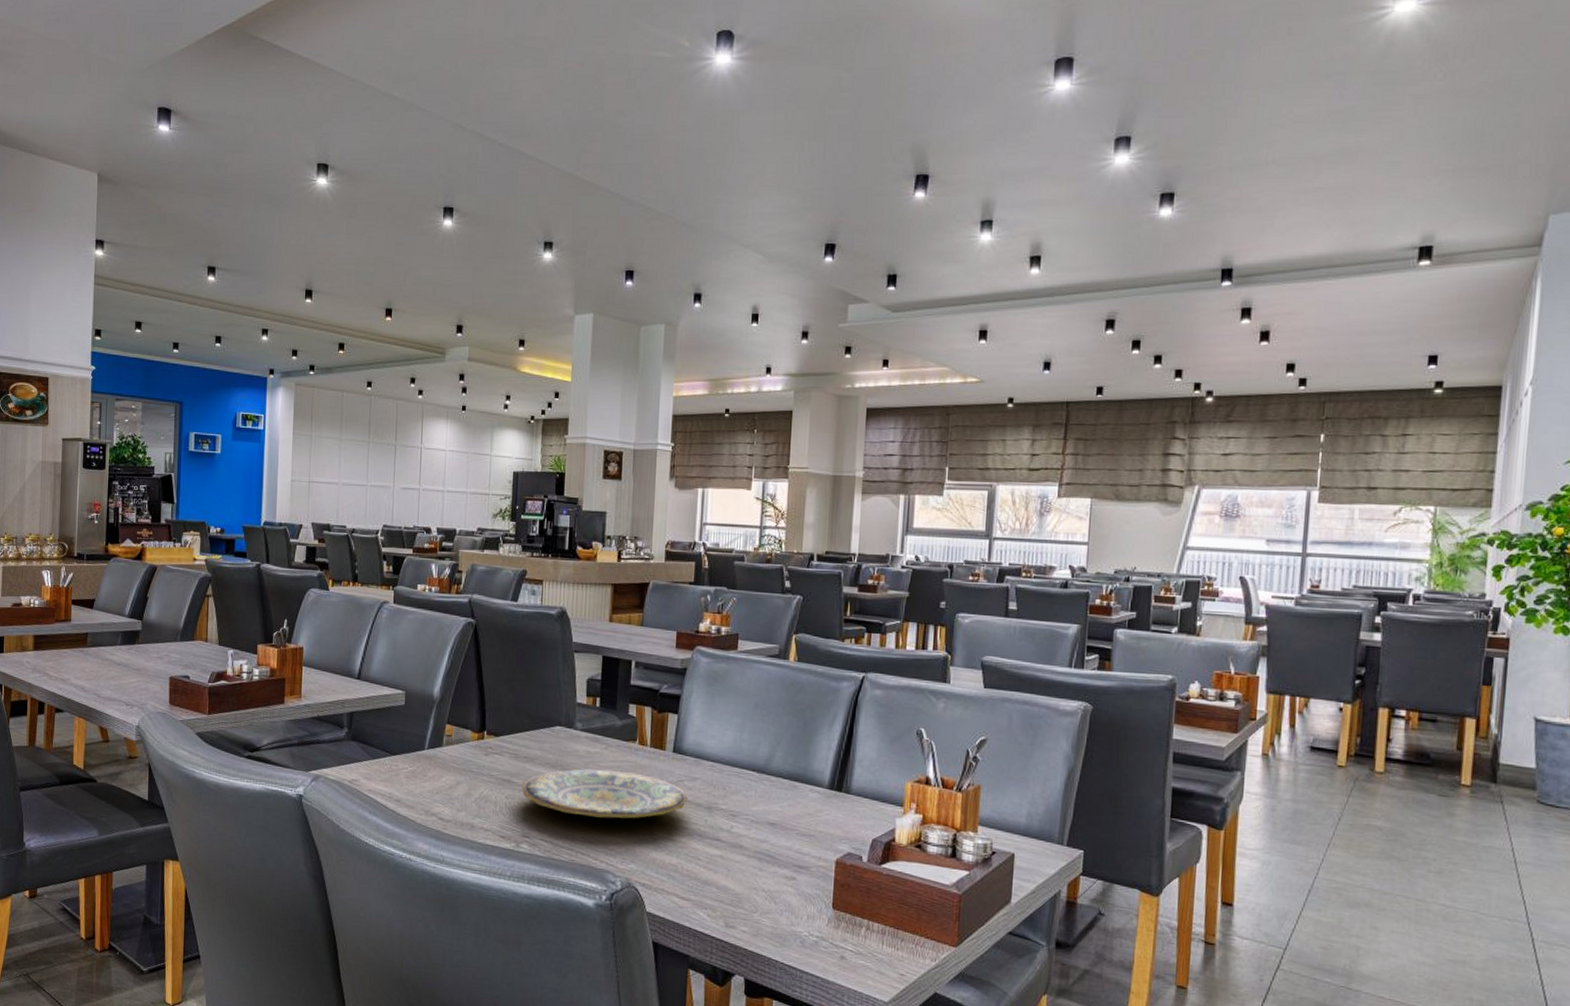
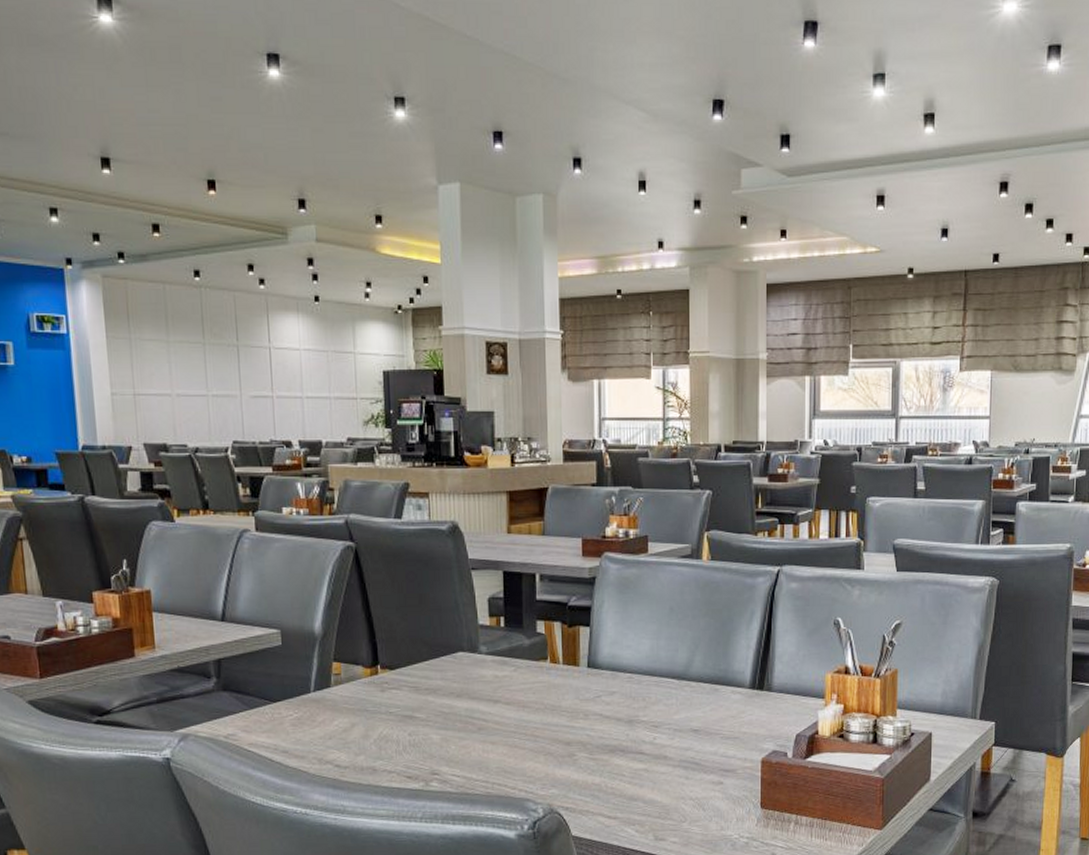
plate: present [521,769,688,819] -> none [425,693,607,745]

